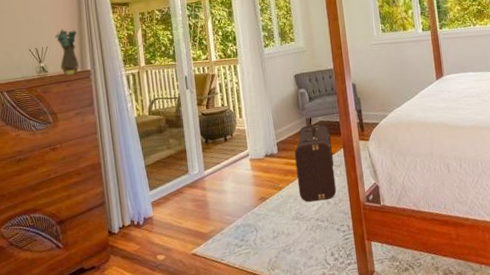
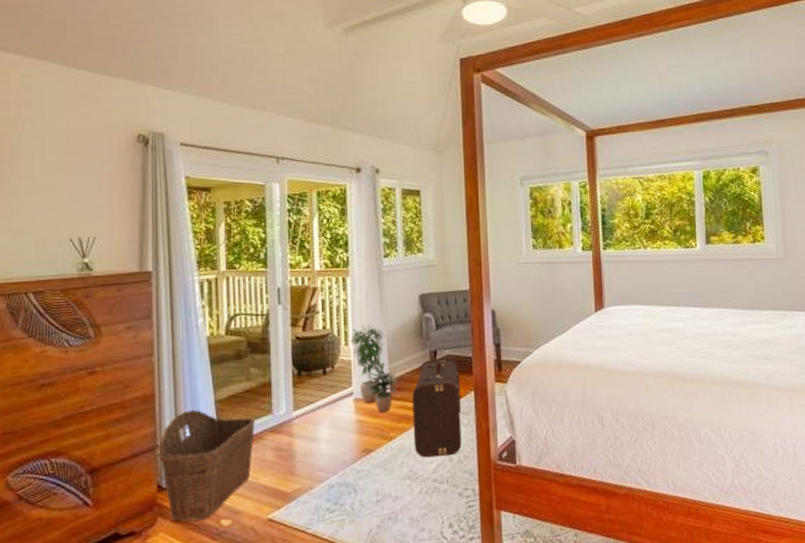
vase: present [54,28,79,75] -> none [106,214,137,276]
wicker basket: none [106,173,177,258] -> present [158,409,255,522]
potted plant: none [244,100,284,169] -> present [351,324,399,413]

